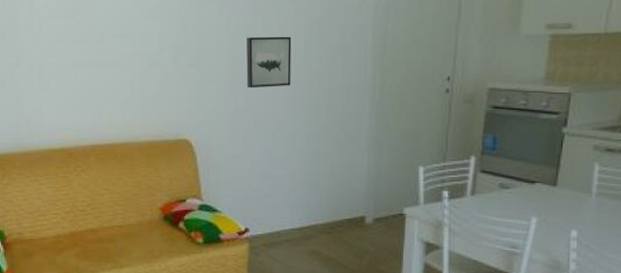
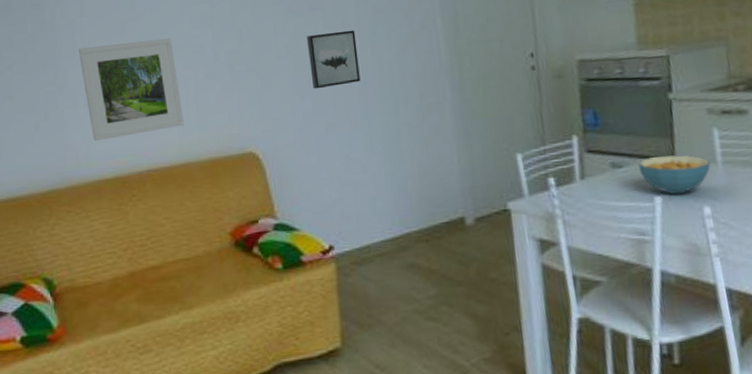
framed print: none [36,25,127,113] -> present [79,38,184,141]
cereal bowl: none [523,183,586,218] -> present [637,155,711,195]

